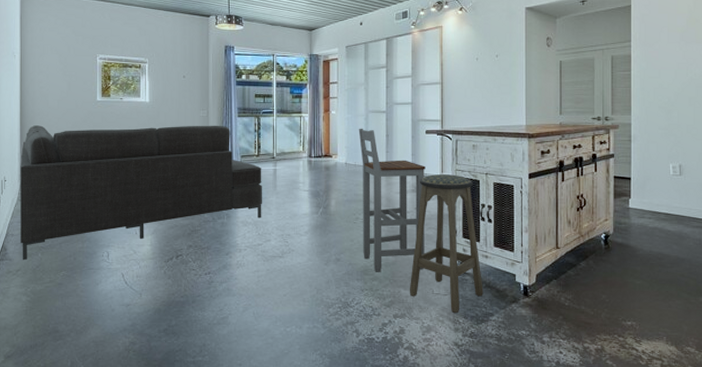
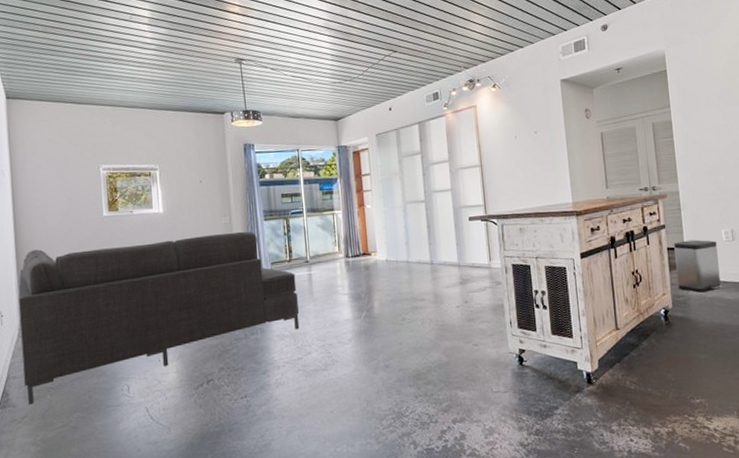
bar stool: present [358,128,426,272] -> none [397,220,480,376]
stool: present [410,174,483,314] -> none [466,261,546,411]
pedal bin: none [621,171,665,222] -> present [674,239,722,293]

